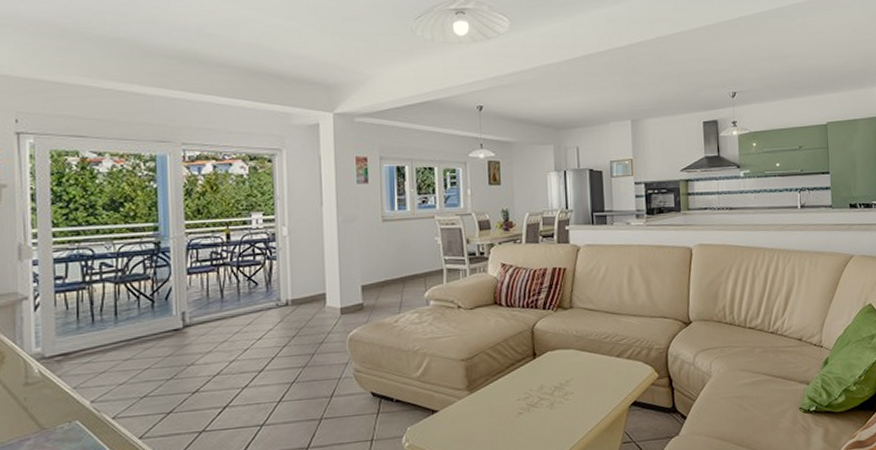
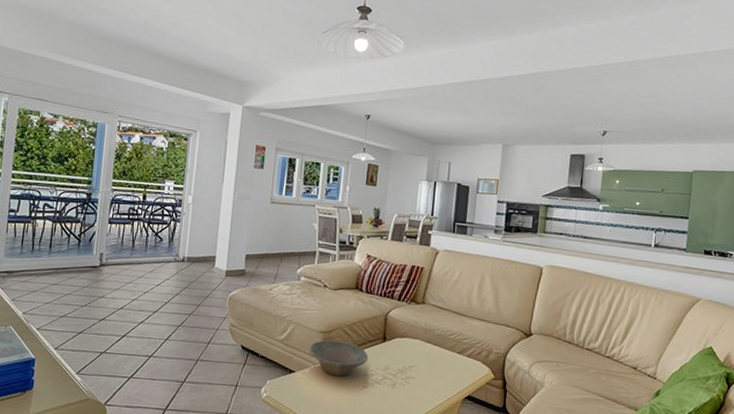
bowl: none [451,365,520,407] -> present [309,339,369,377]

